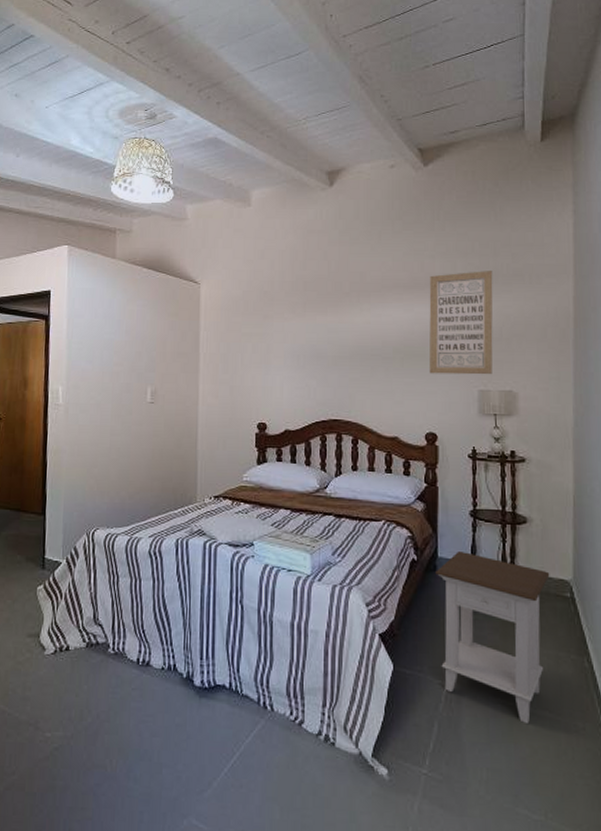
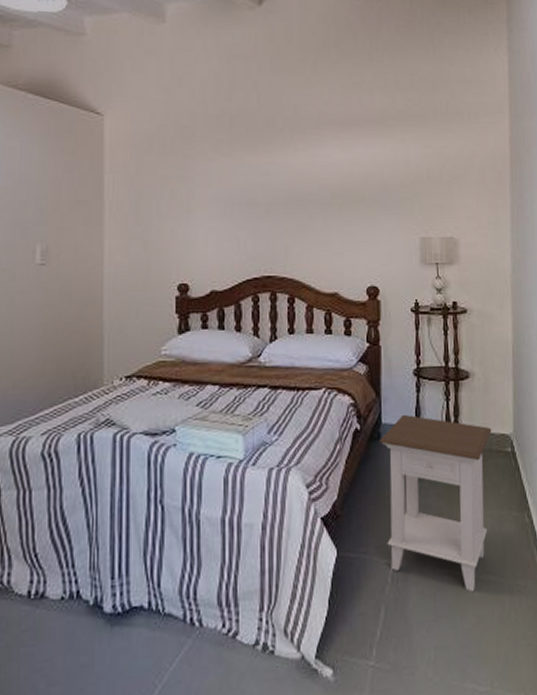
wall art: present [429,271,493,375] -> none [368,107,434,221]

